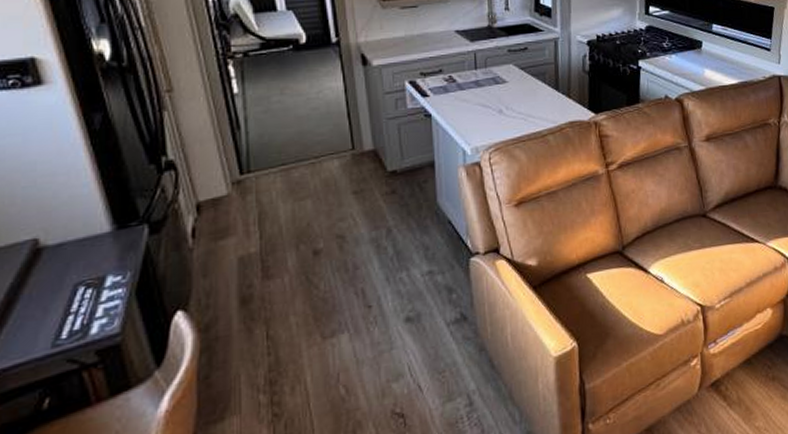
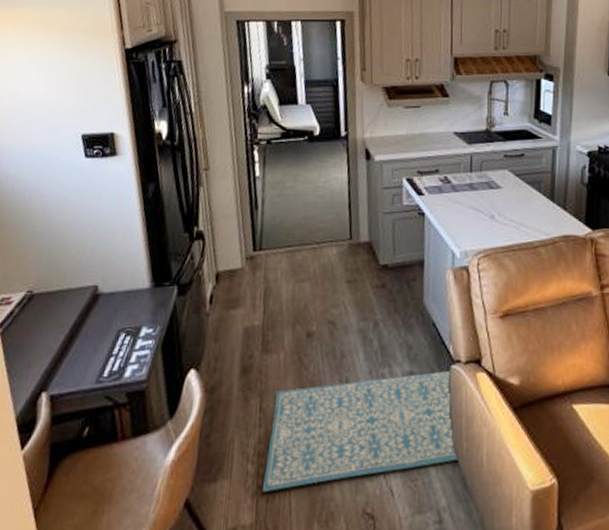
rug: none [278,263,484,419] -> present [261,370,459,493]

